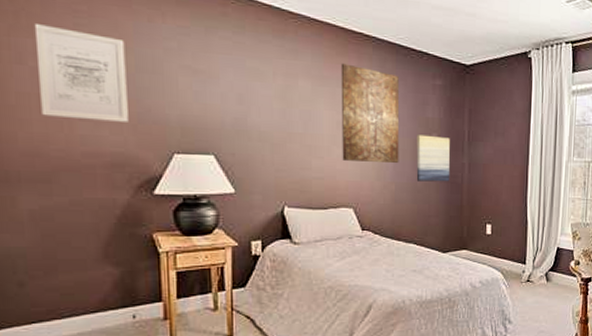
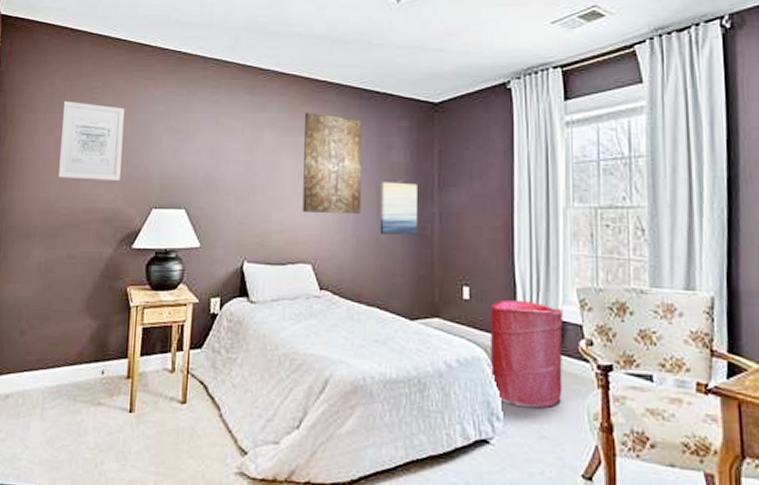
laundry hamper: none [506,233,560,312] -> present [491,299,563,409]

